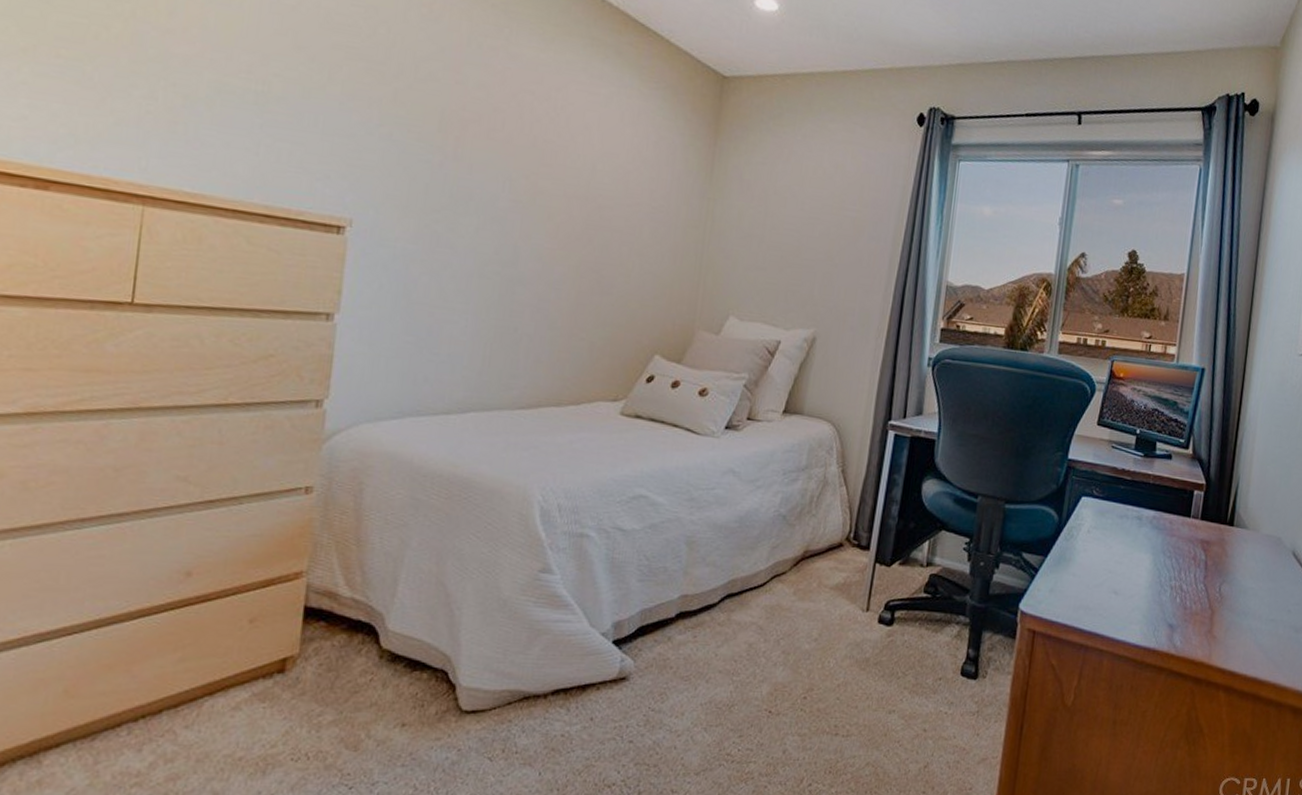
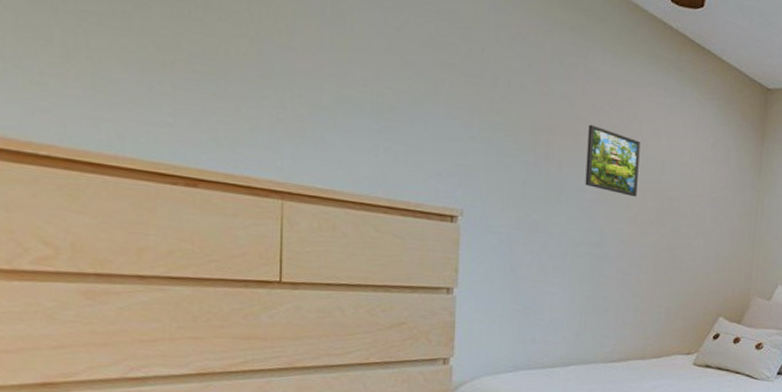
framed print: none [499,118,568,206] -> present [585,124,640,197]

